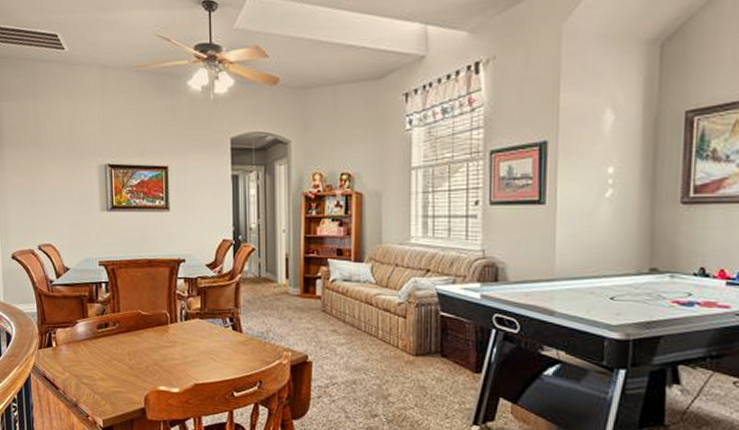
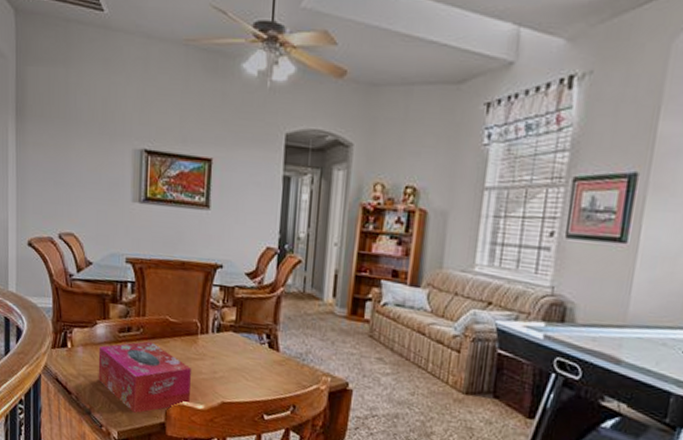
tissue box: none [80,334,165,401] -> present [98,341,191,413]

